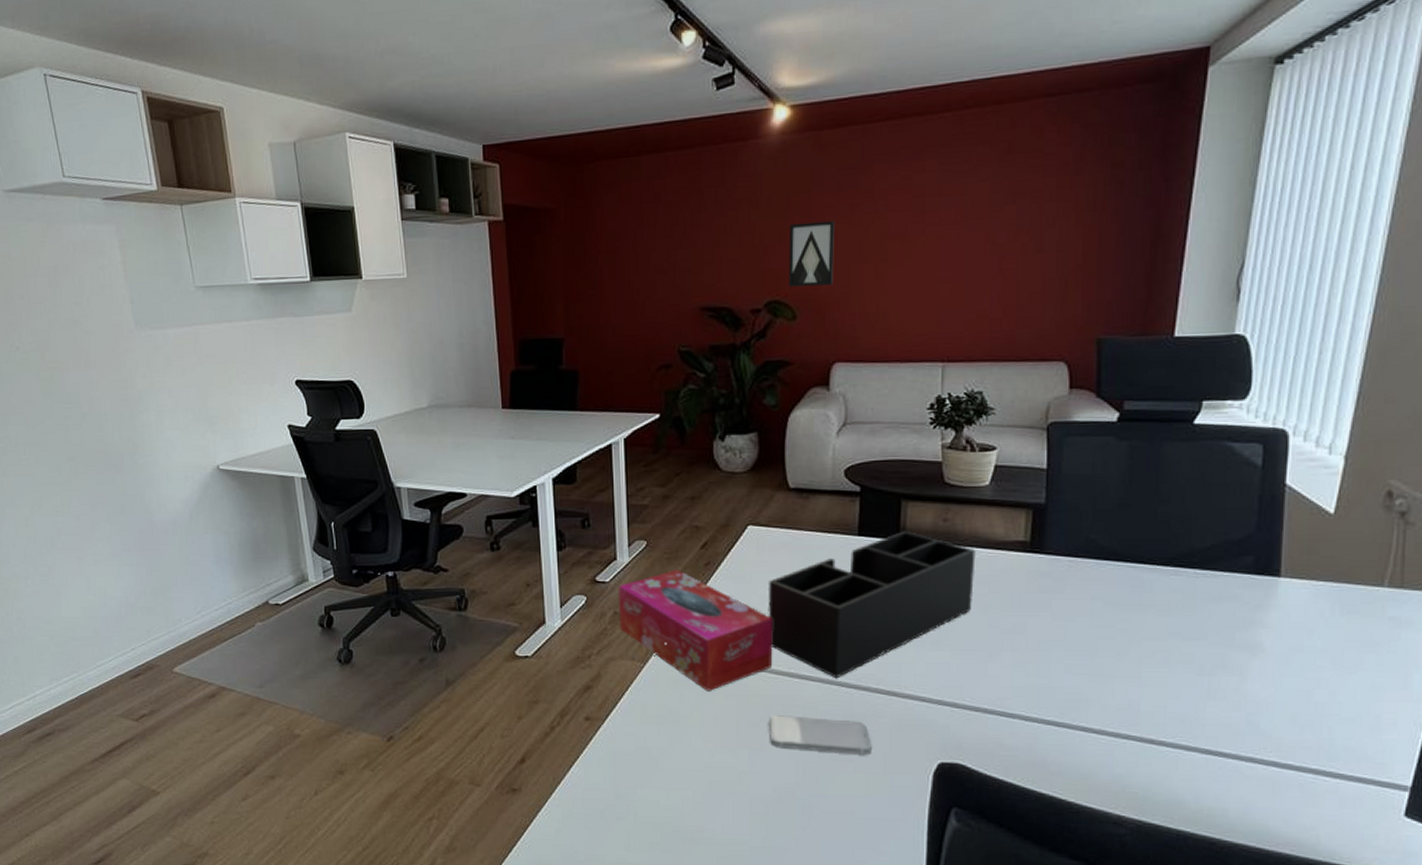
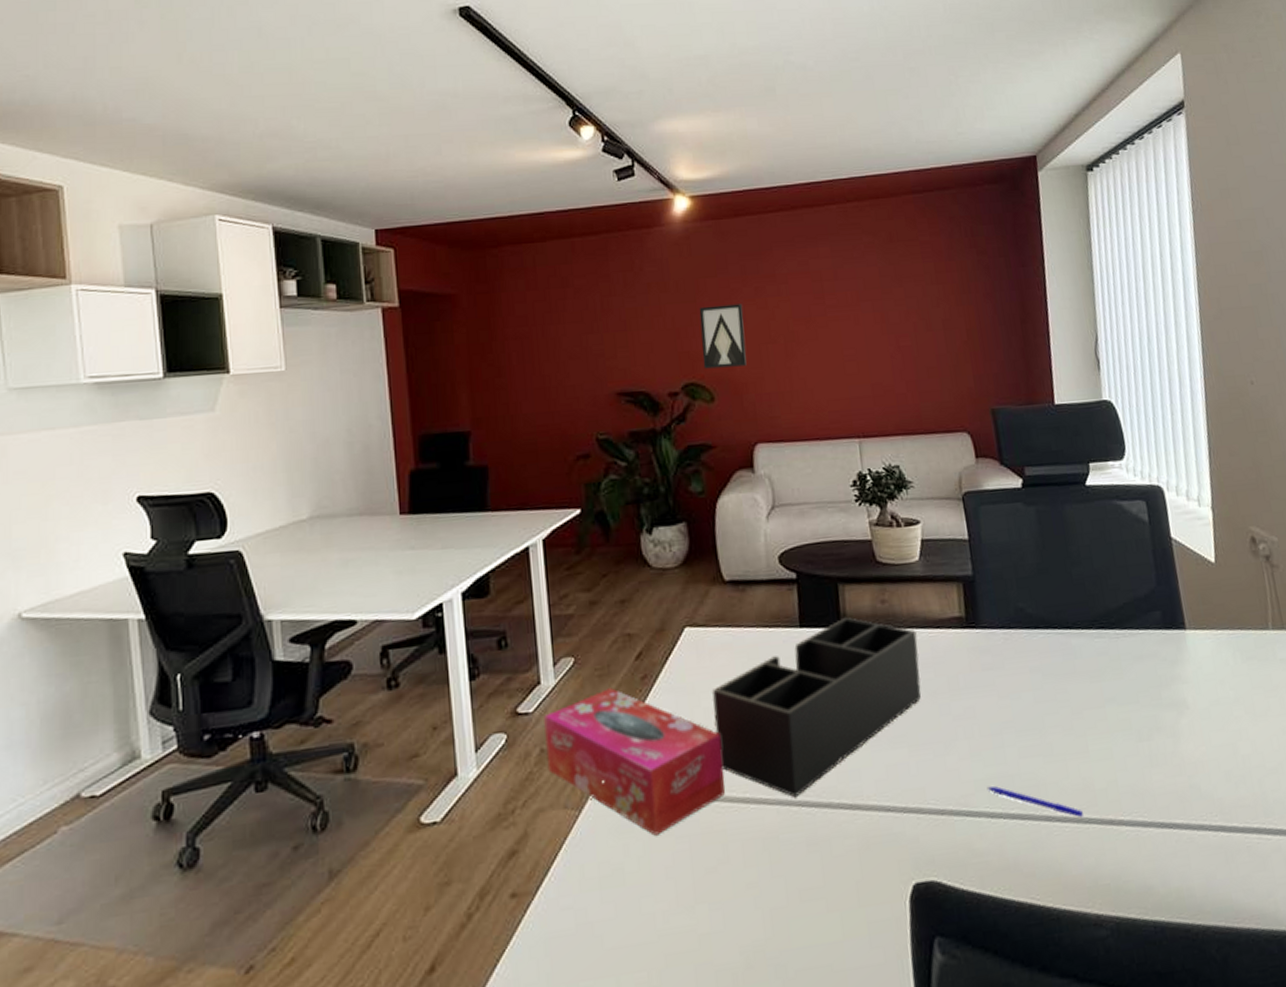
smartphone: present [770,715,873,754] -> none [728,847,844,895]
pen: none [1025,694,1122,734] -> present [987,786,1083,818]

